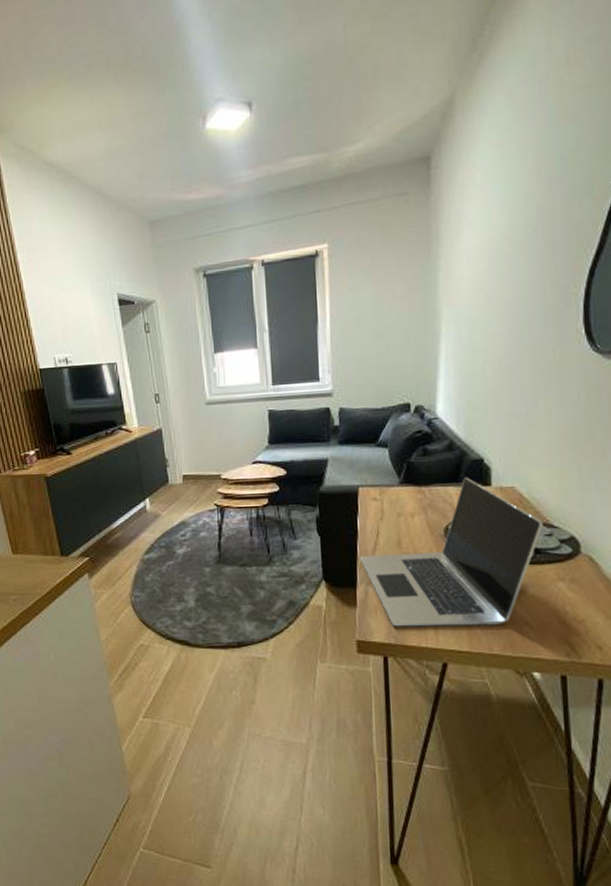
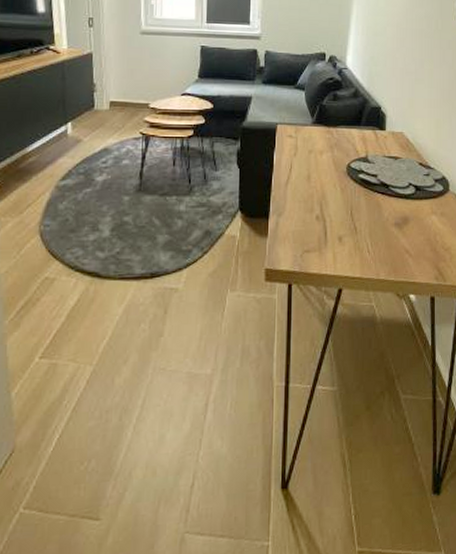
laptop: present [359,477,544,627] -> none [273,121,424,256]

